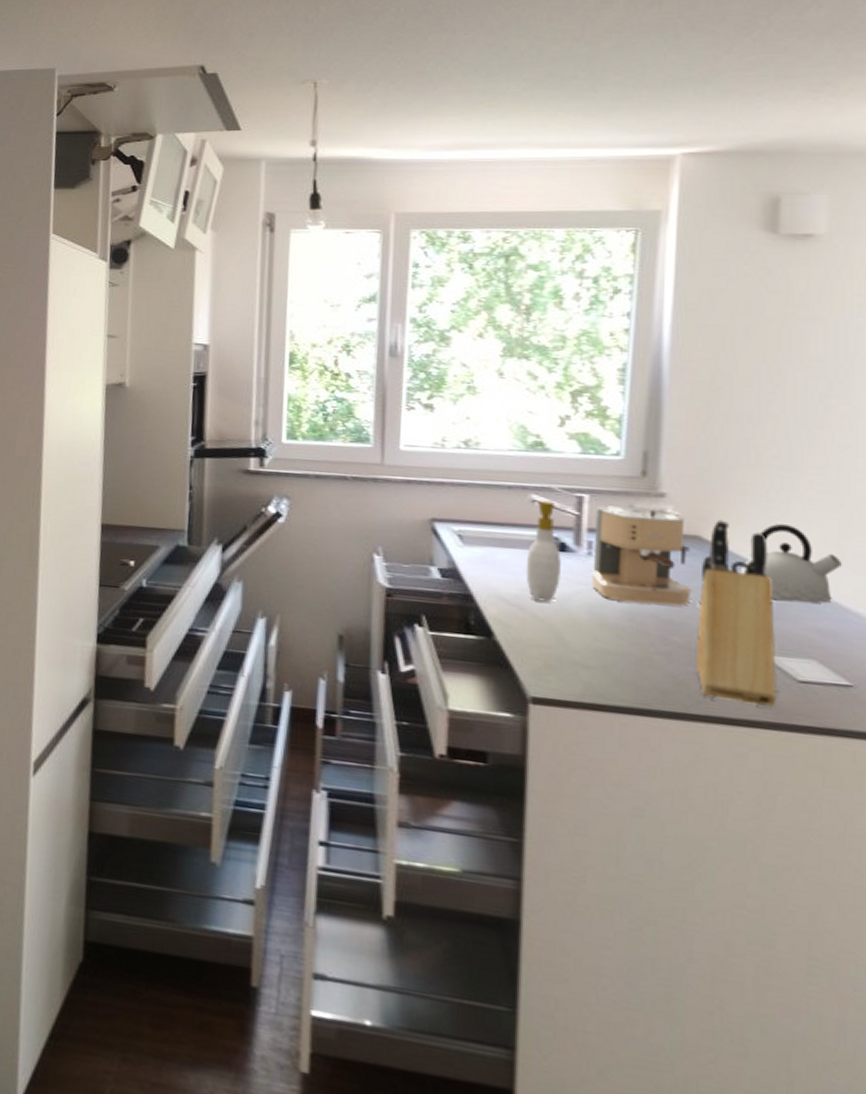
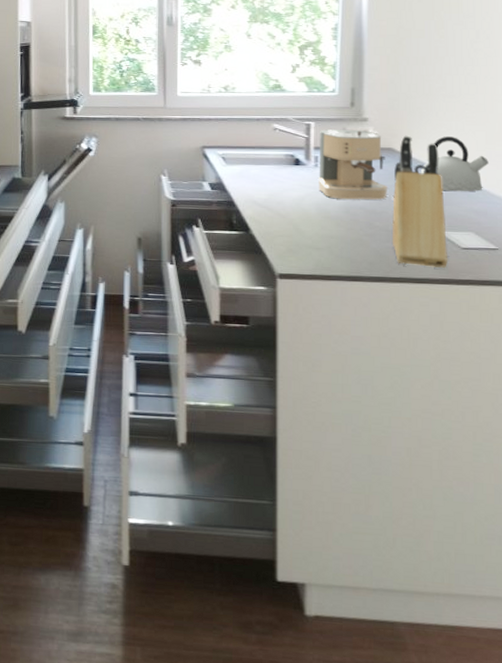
soap bottle: present [525,500,568,602] -> none [271,128,300,203]

